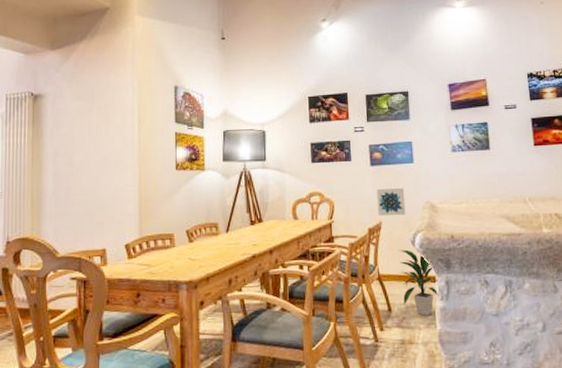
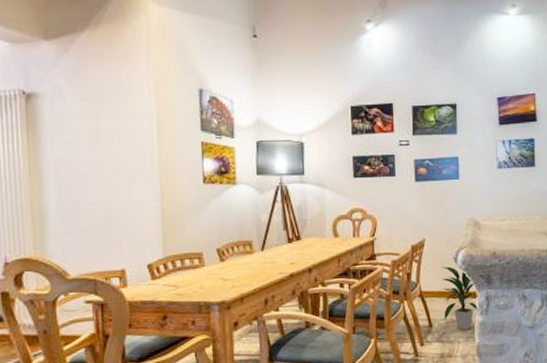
wall art: present [376,187,406,216] -> none [420,204,450,233]

